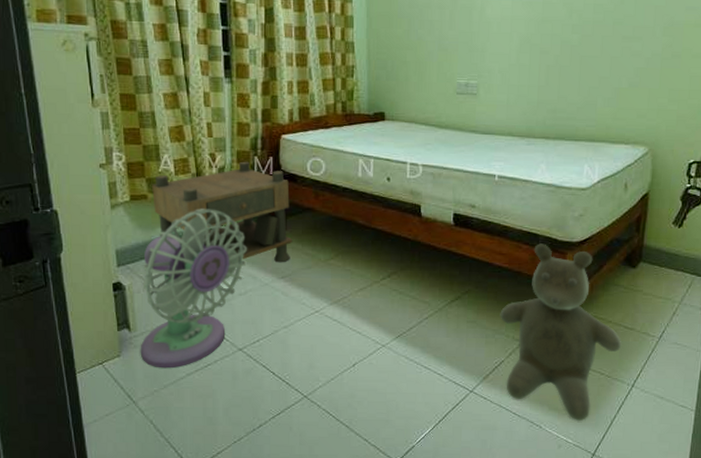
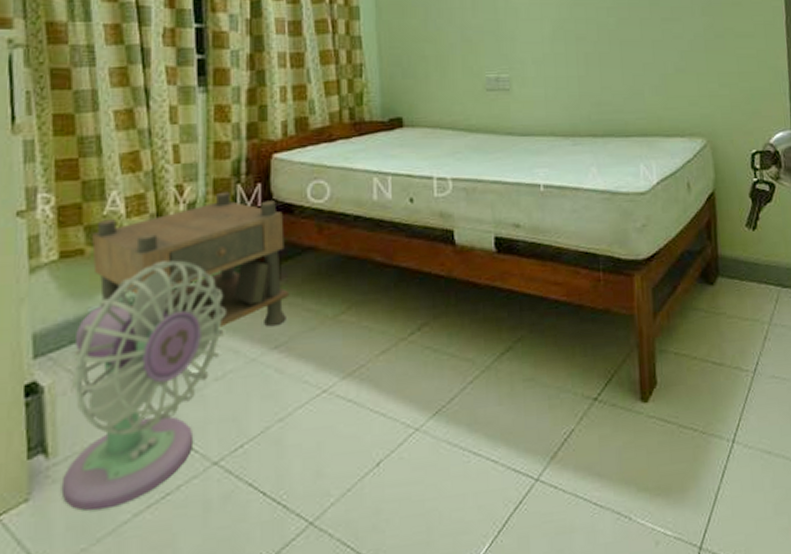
teddy bear: present [500,243,622,421] -> none [563,265,713,502]

